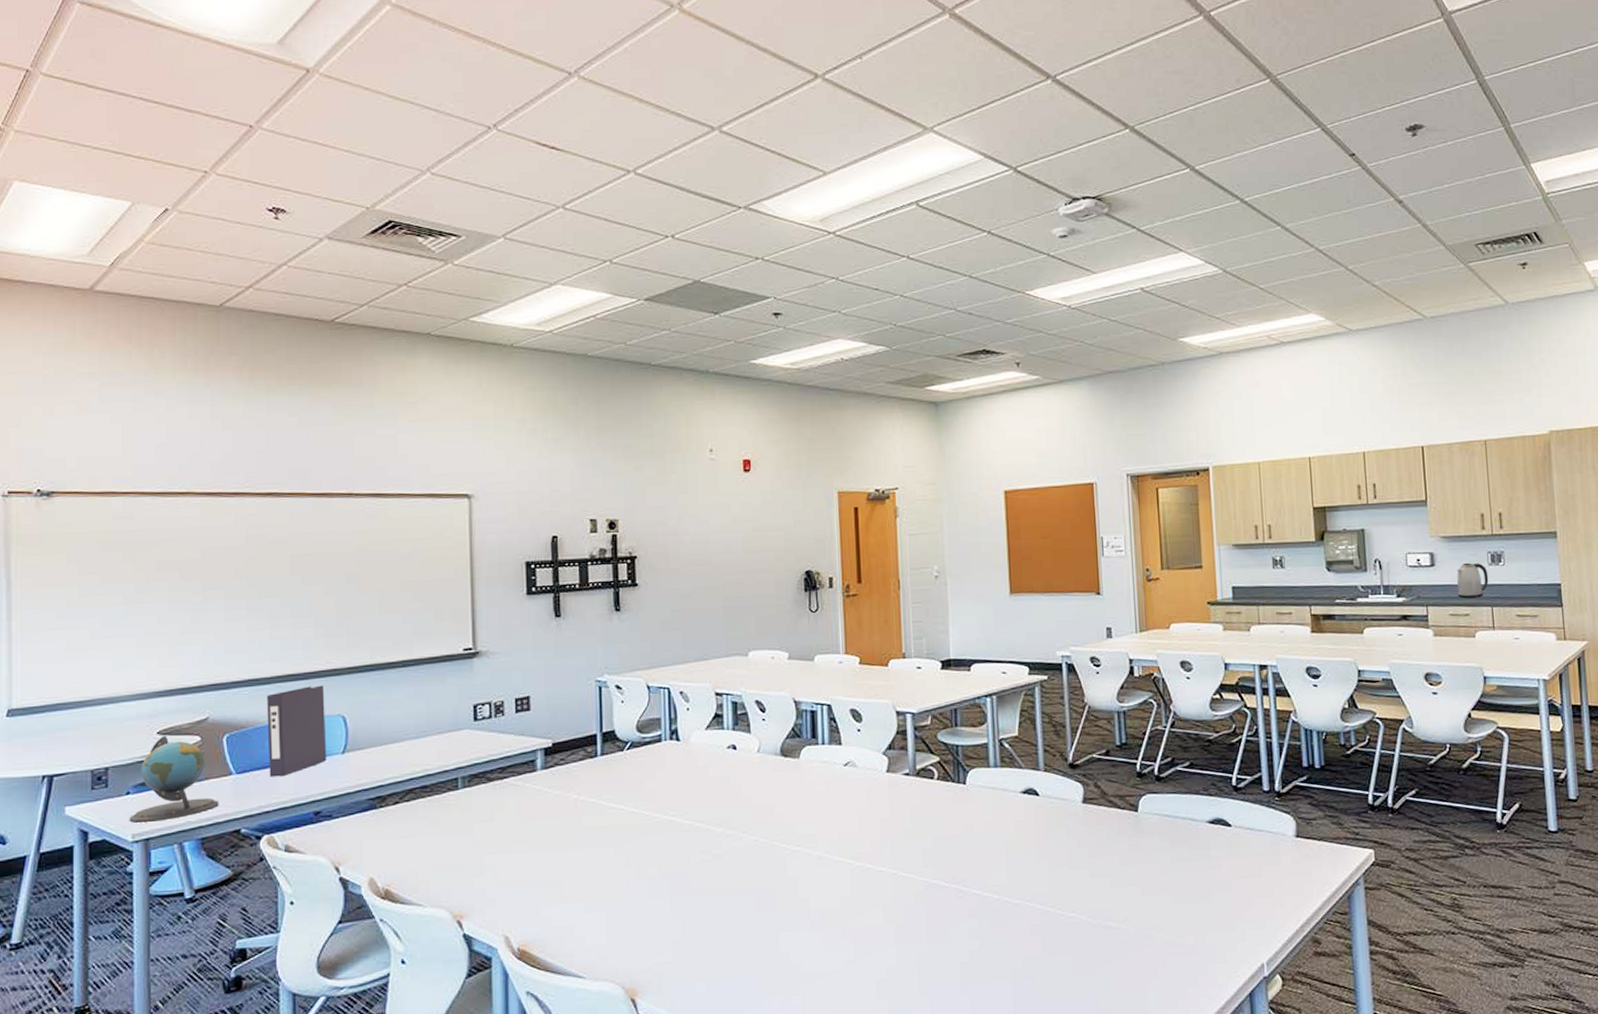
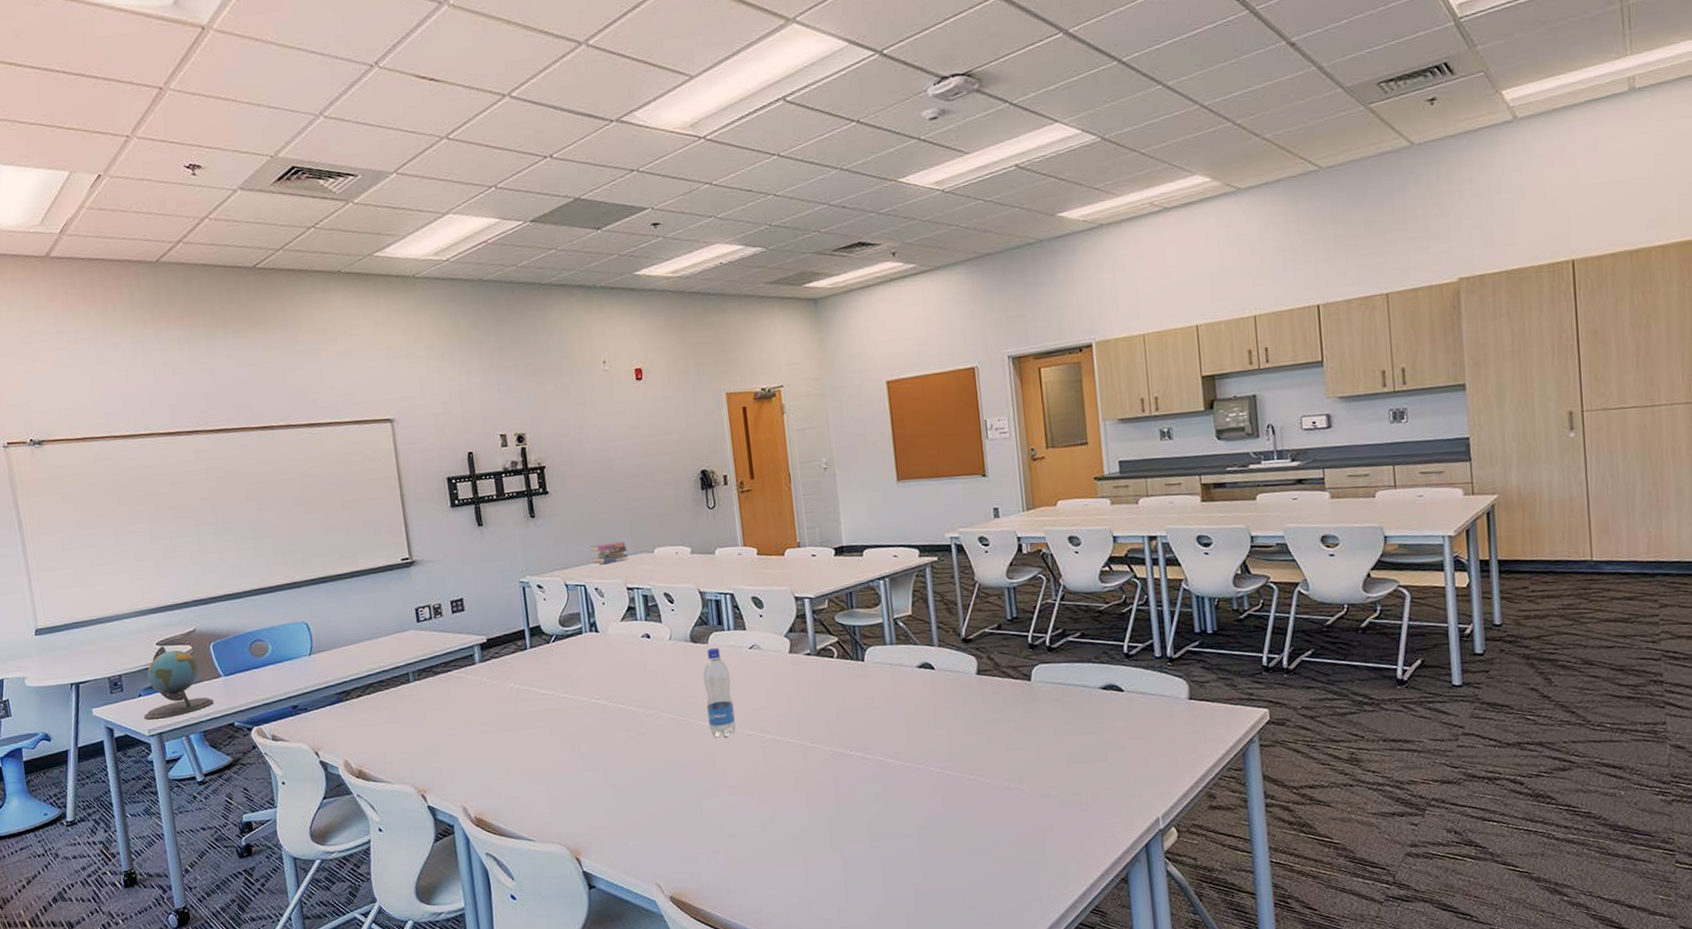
binder: present [266,685,327,778] -> none [240,597,298,678]
books: none [676,641,720,667] -> present [589,541,629,565]
bottle: none [791,762,823,864] -> present [703,647,736,738]
kettle: present [1457,562,1489,599] -> none [1355,421,1390,459]

